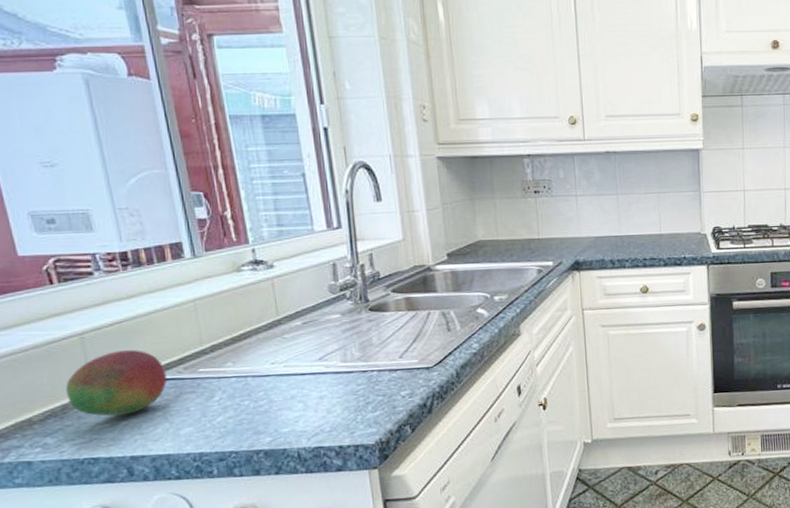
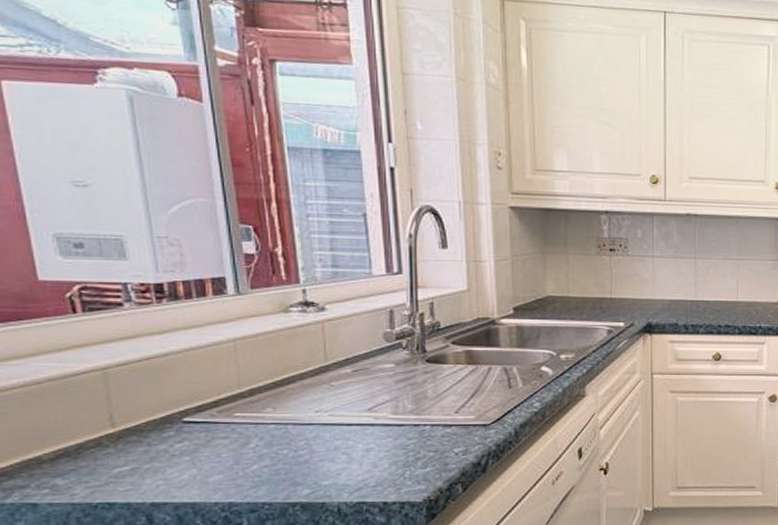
fruit: present [66,350,168,416] -> none [83,389,199,459]

